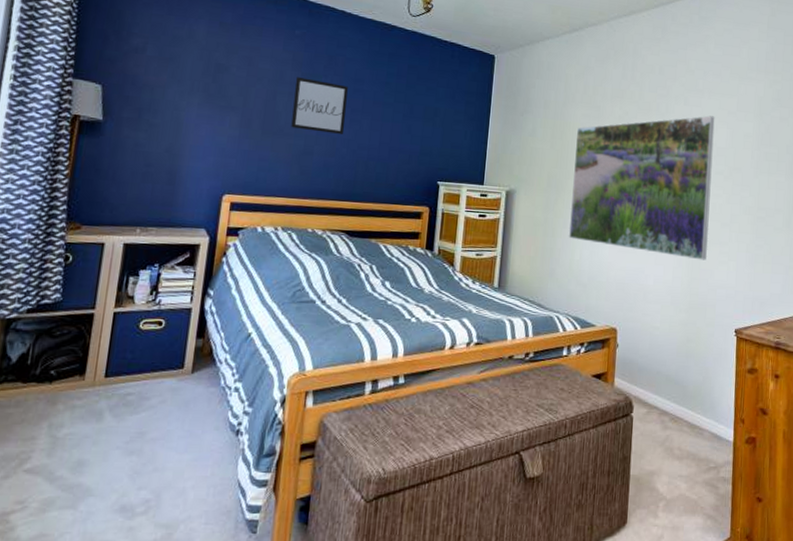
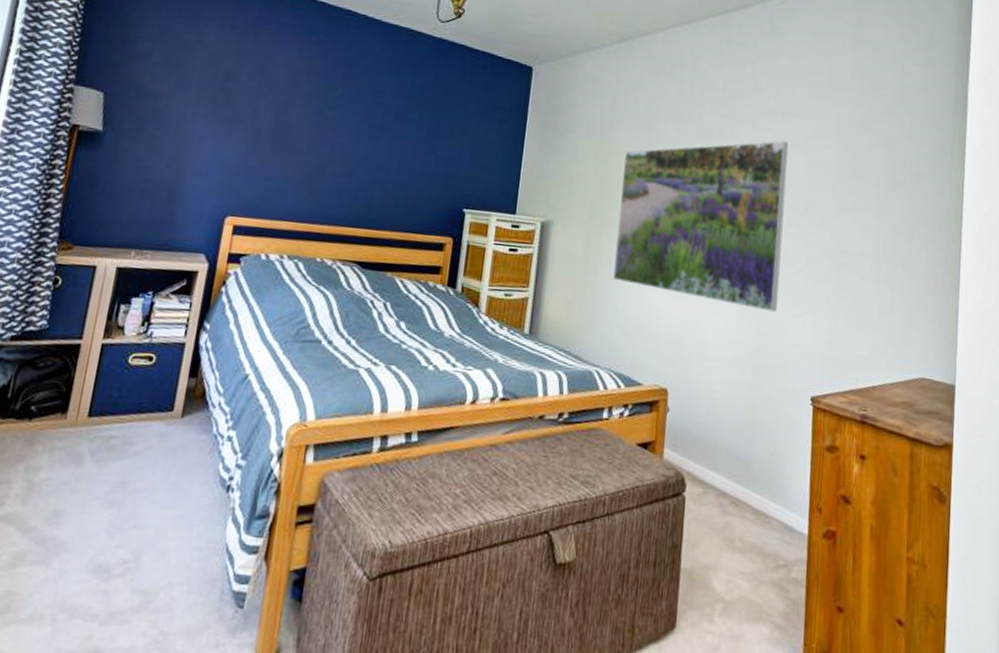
wall art: present [291,77,348,134] -> none [303,87,367,153]

